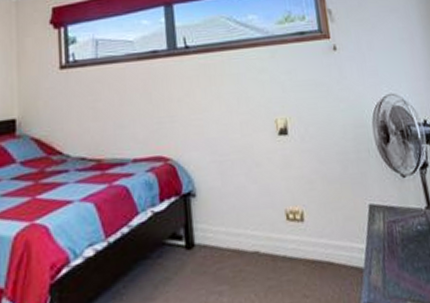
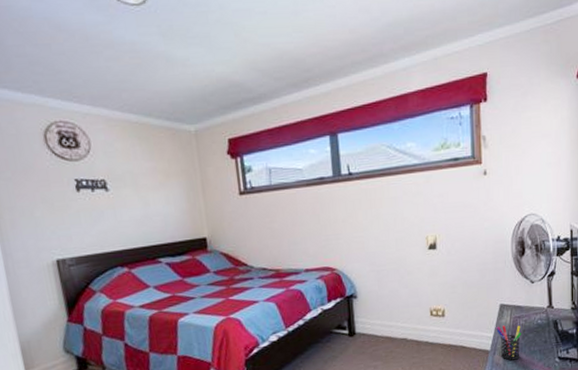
pen holder: none [368,232,403,282] -> present [496,325,522,361]

